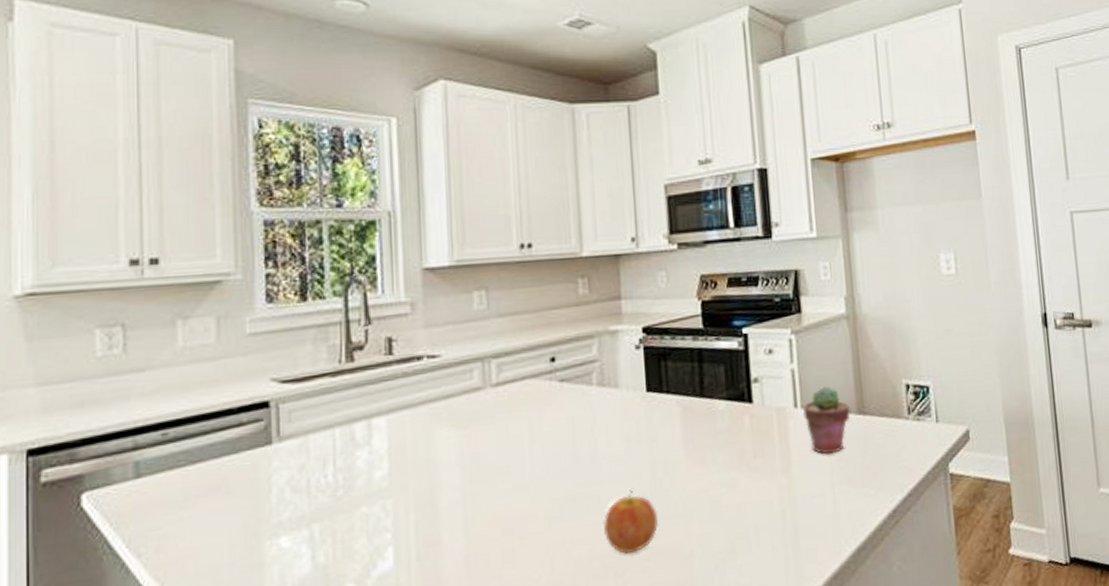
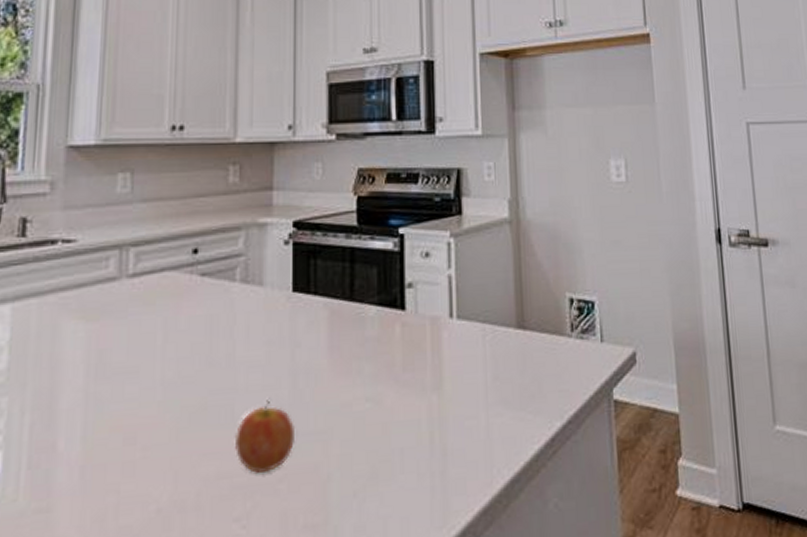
potted succulent: present [803,386,851,455] -> none [459,296,510,372]

